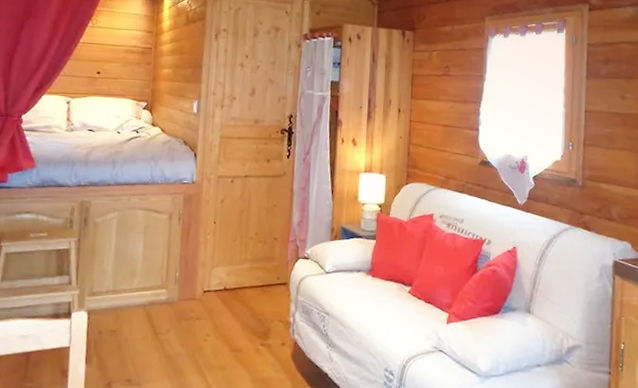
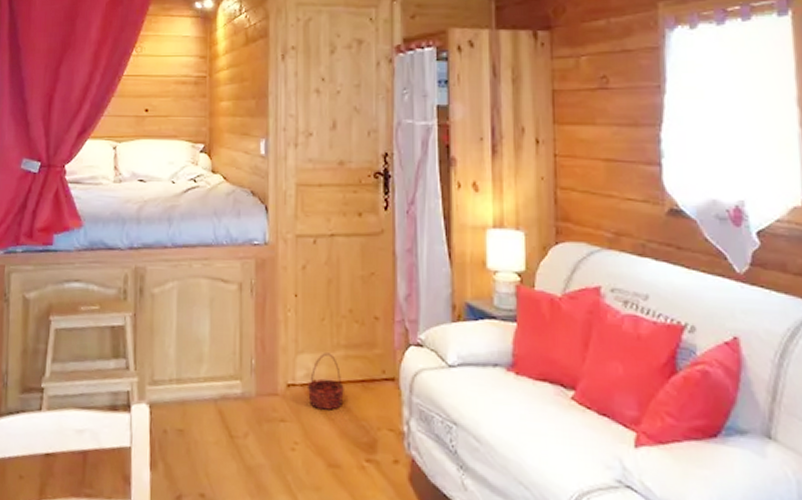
basket: none [219,266,248,309] -> present [307,353,344,410]

